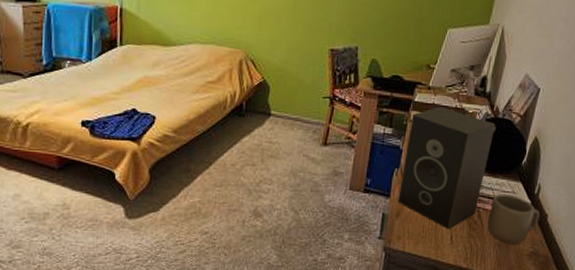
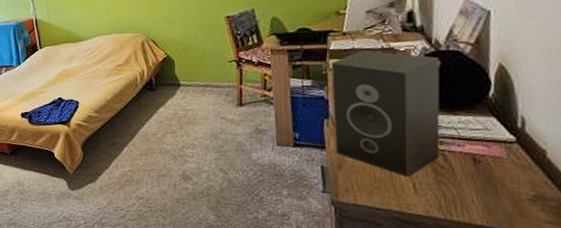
mug: present [487,194,540,244] -> none [458,132,534,188]

